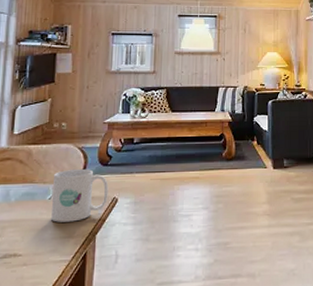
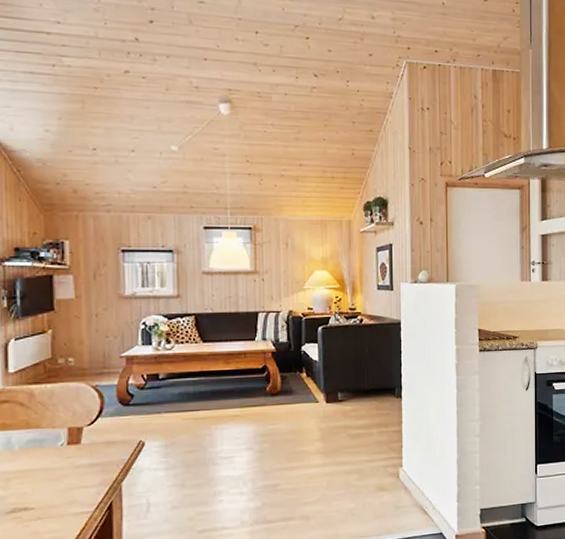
mug: present [51,168,109,222] -> none [65,409,133,471]

